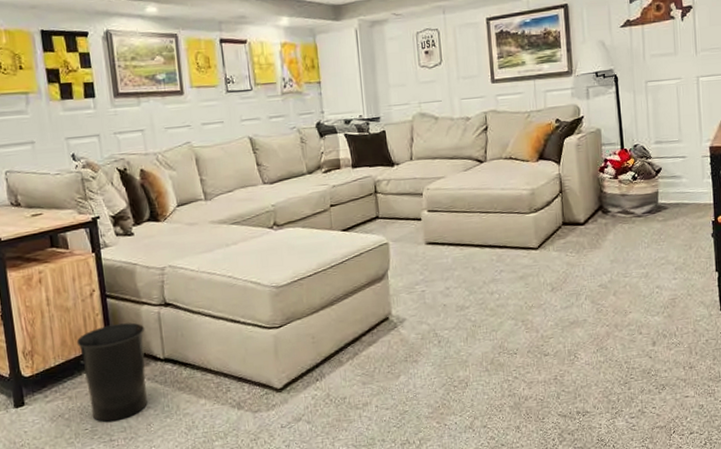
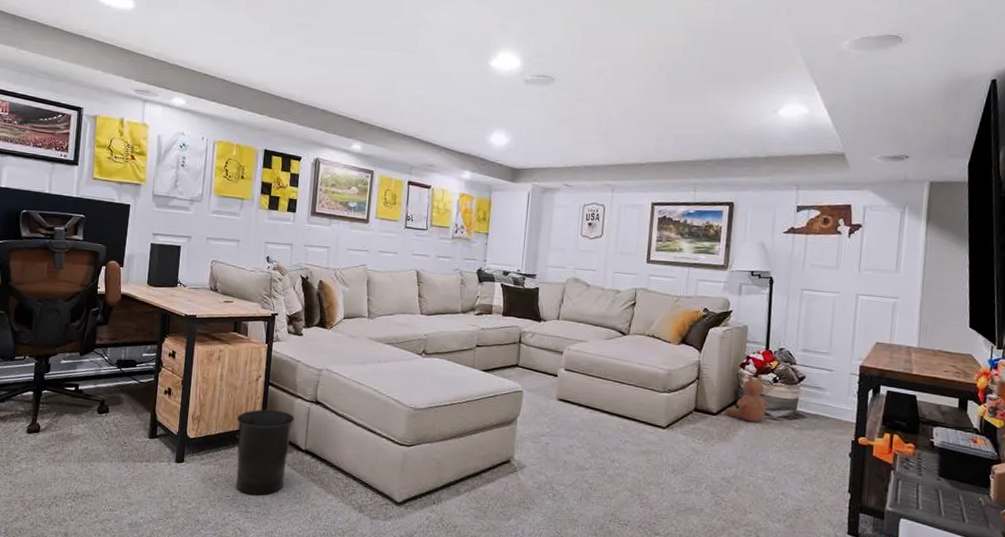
stuffed animal: none [592,175,632,224] -> present [725,375,769,422]

